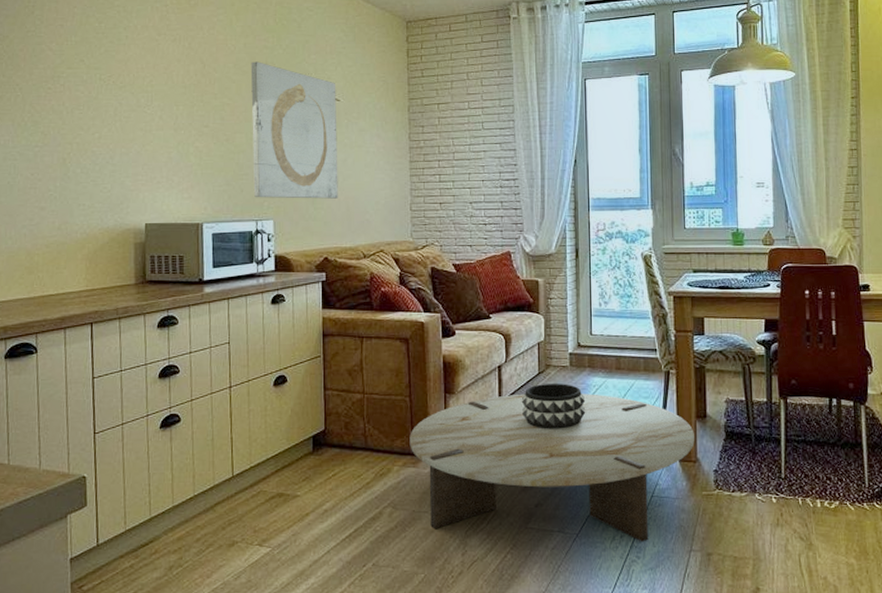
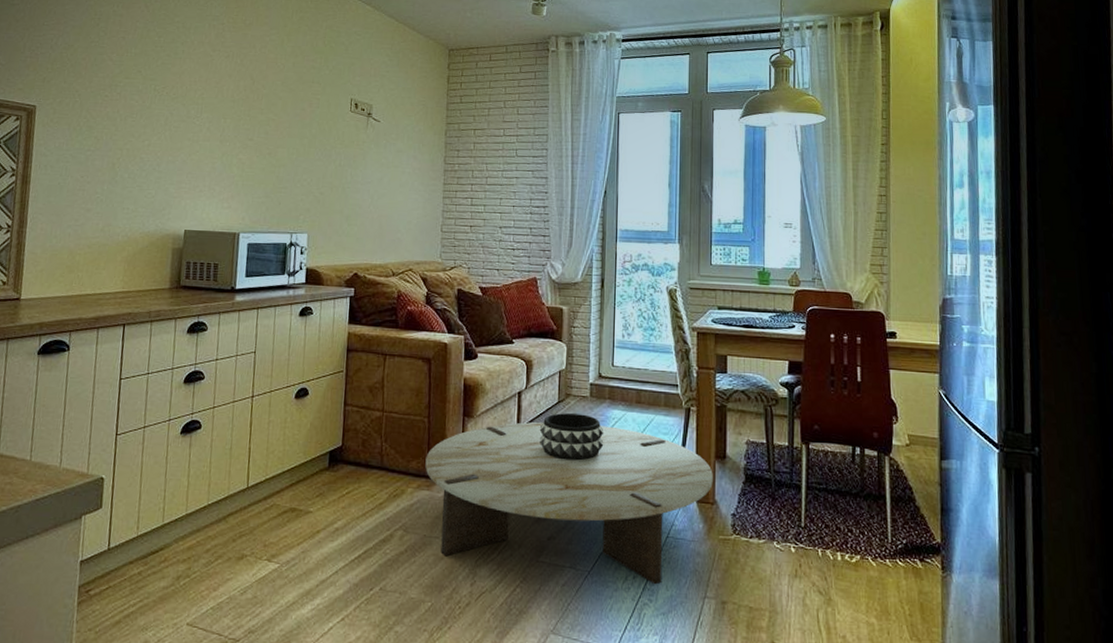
wall art: present [250,61,338,199] -> none [291,80,378,216]

